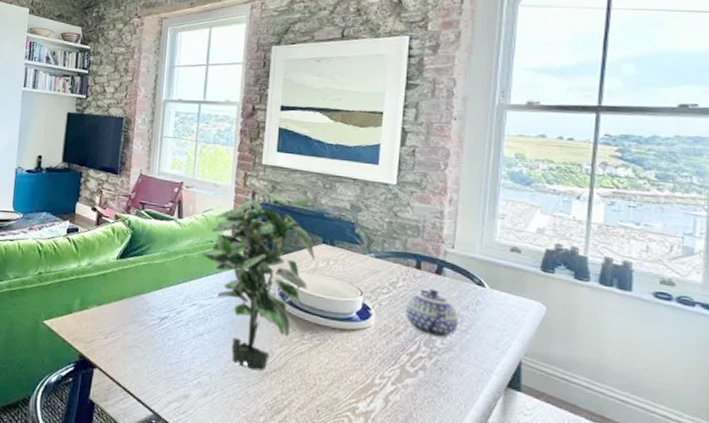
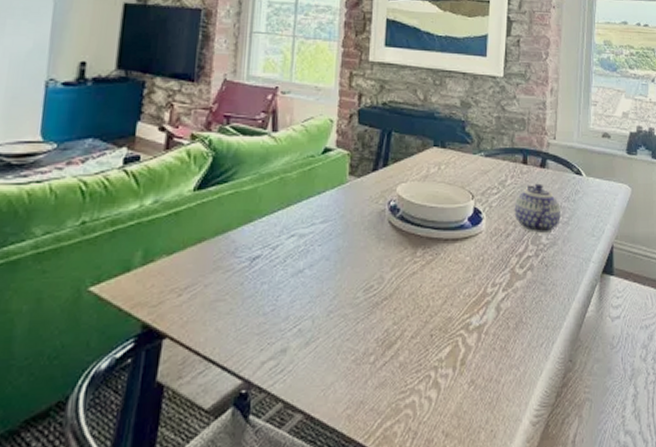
potted plant: present [202,192,317,372] -> none [301,93,428,303]

